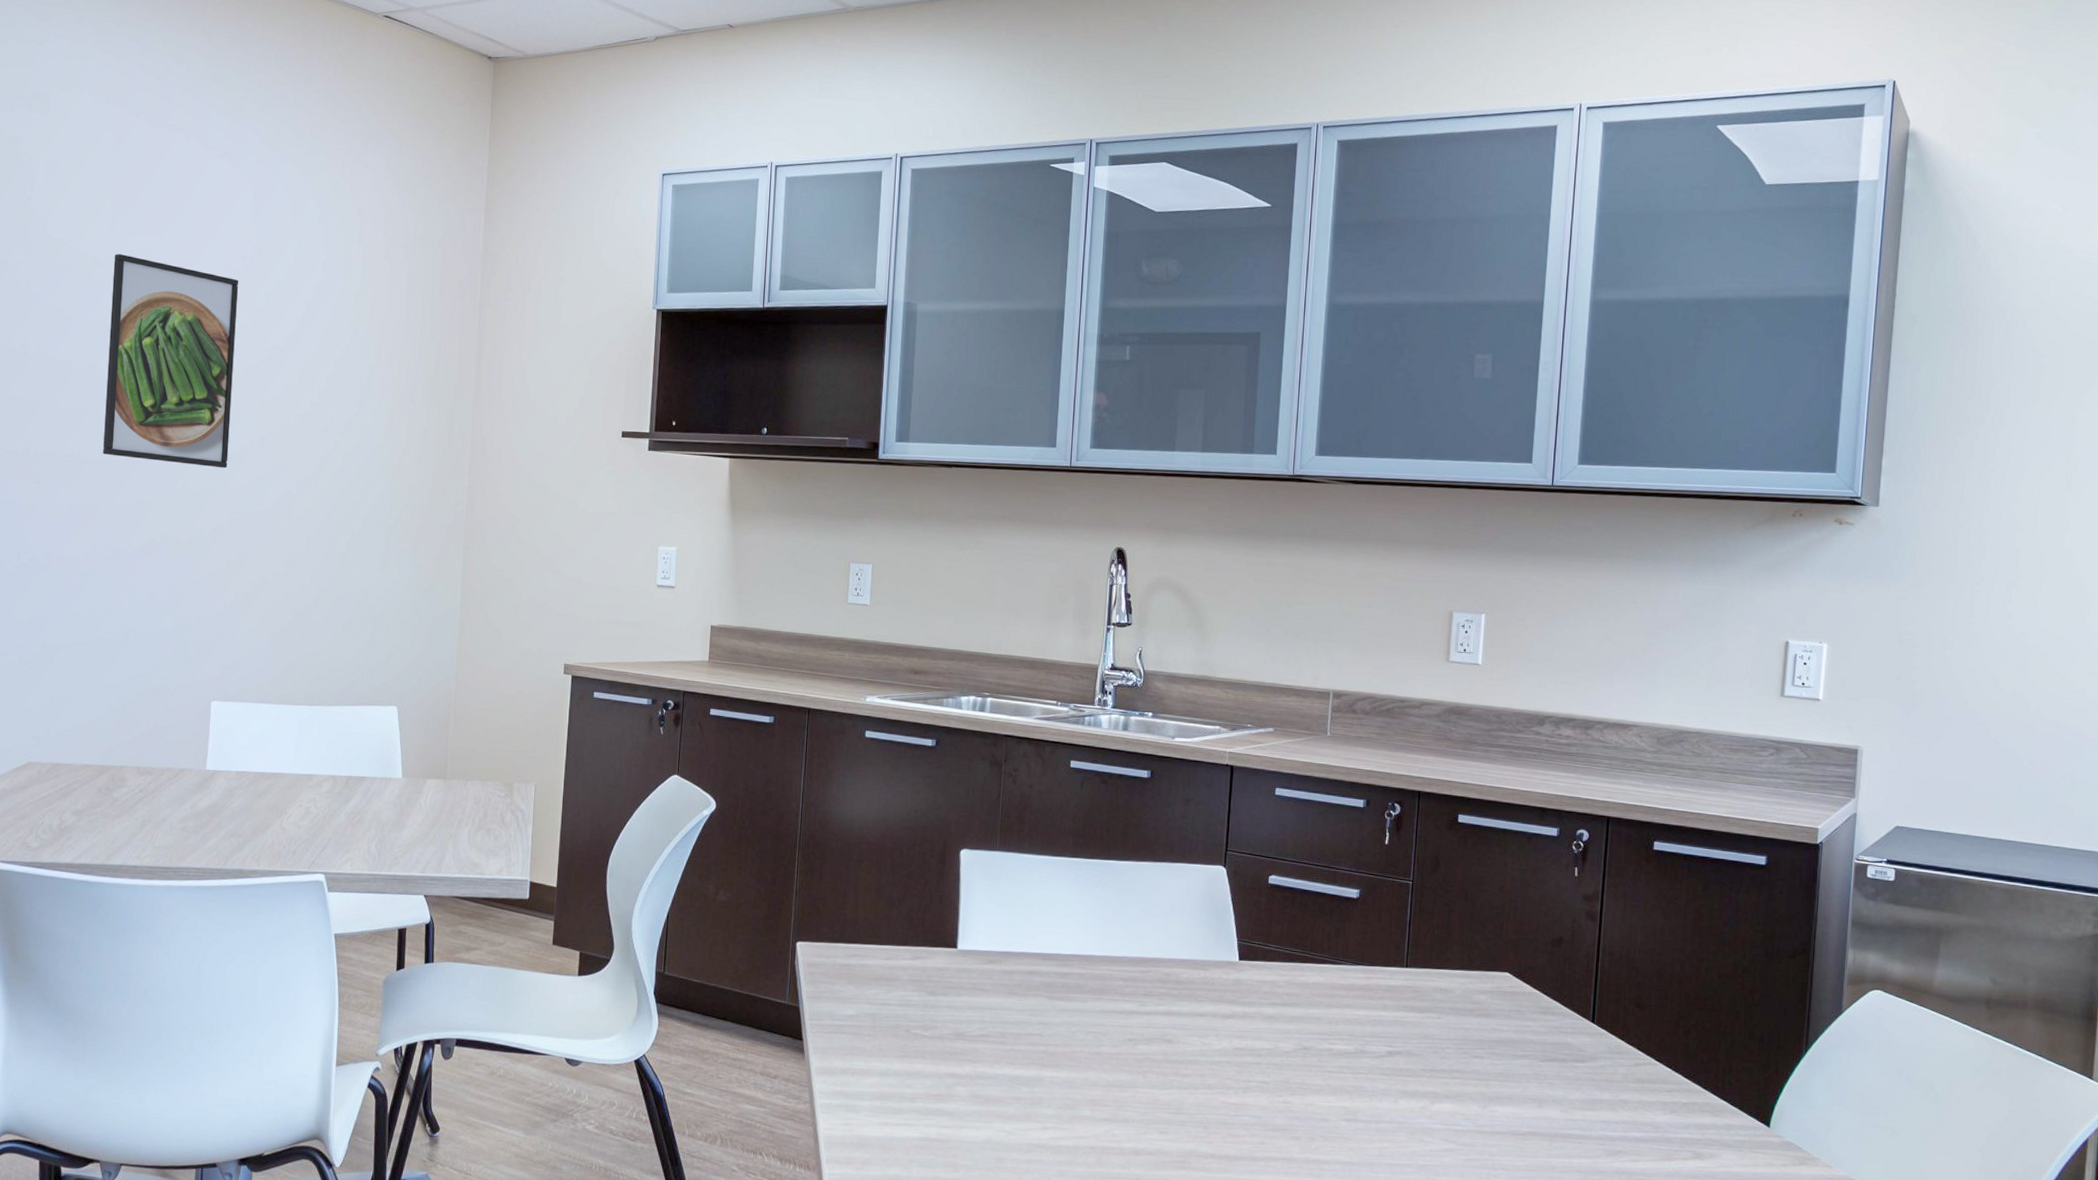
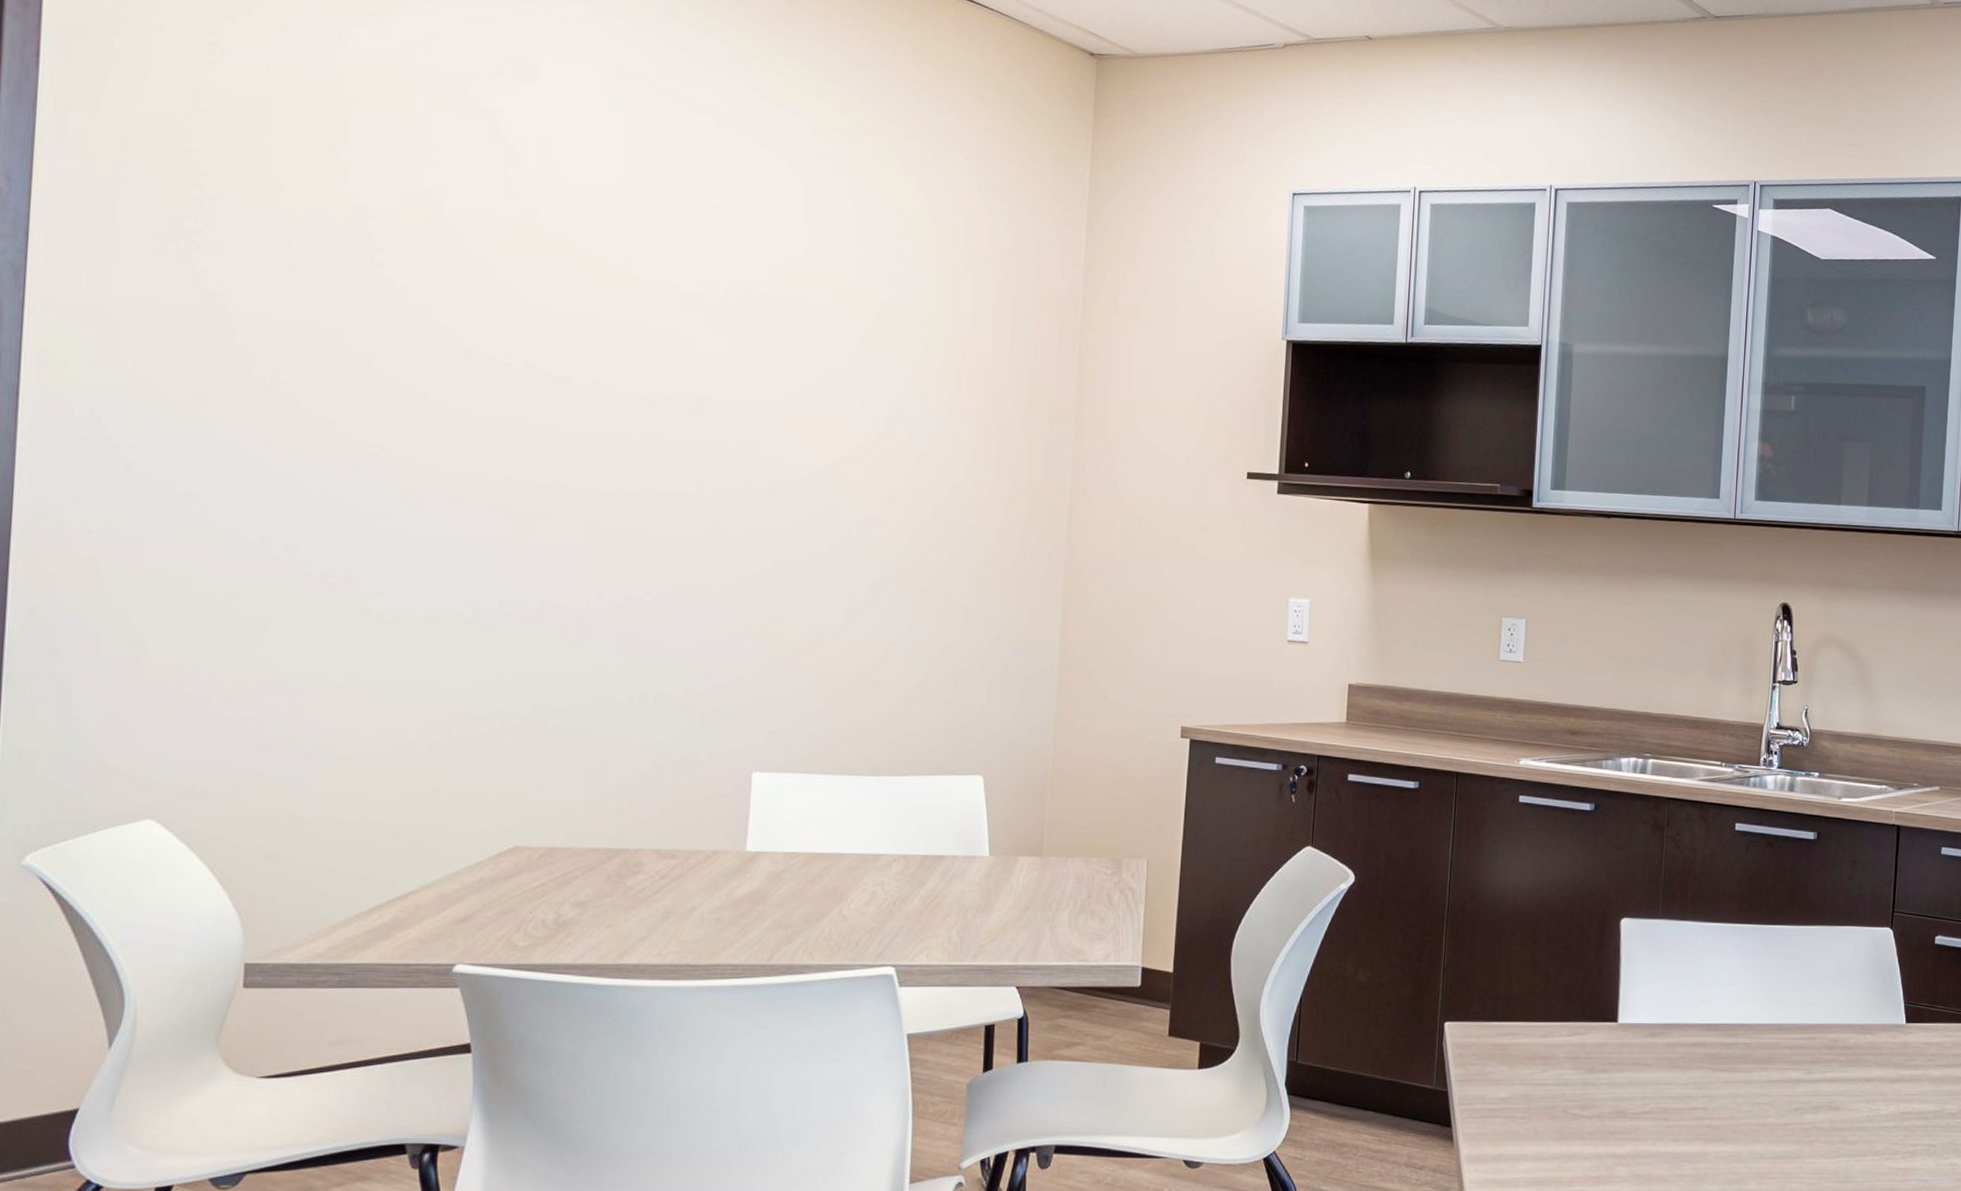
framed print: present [103,254,239,469] -> none [612,253,786,505]

